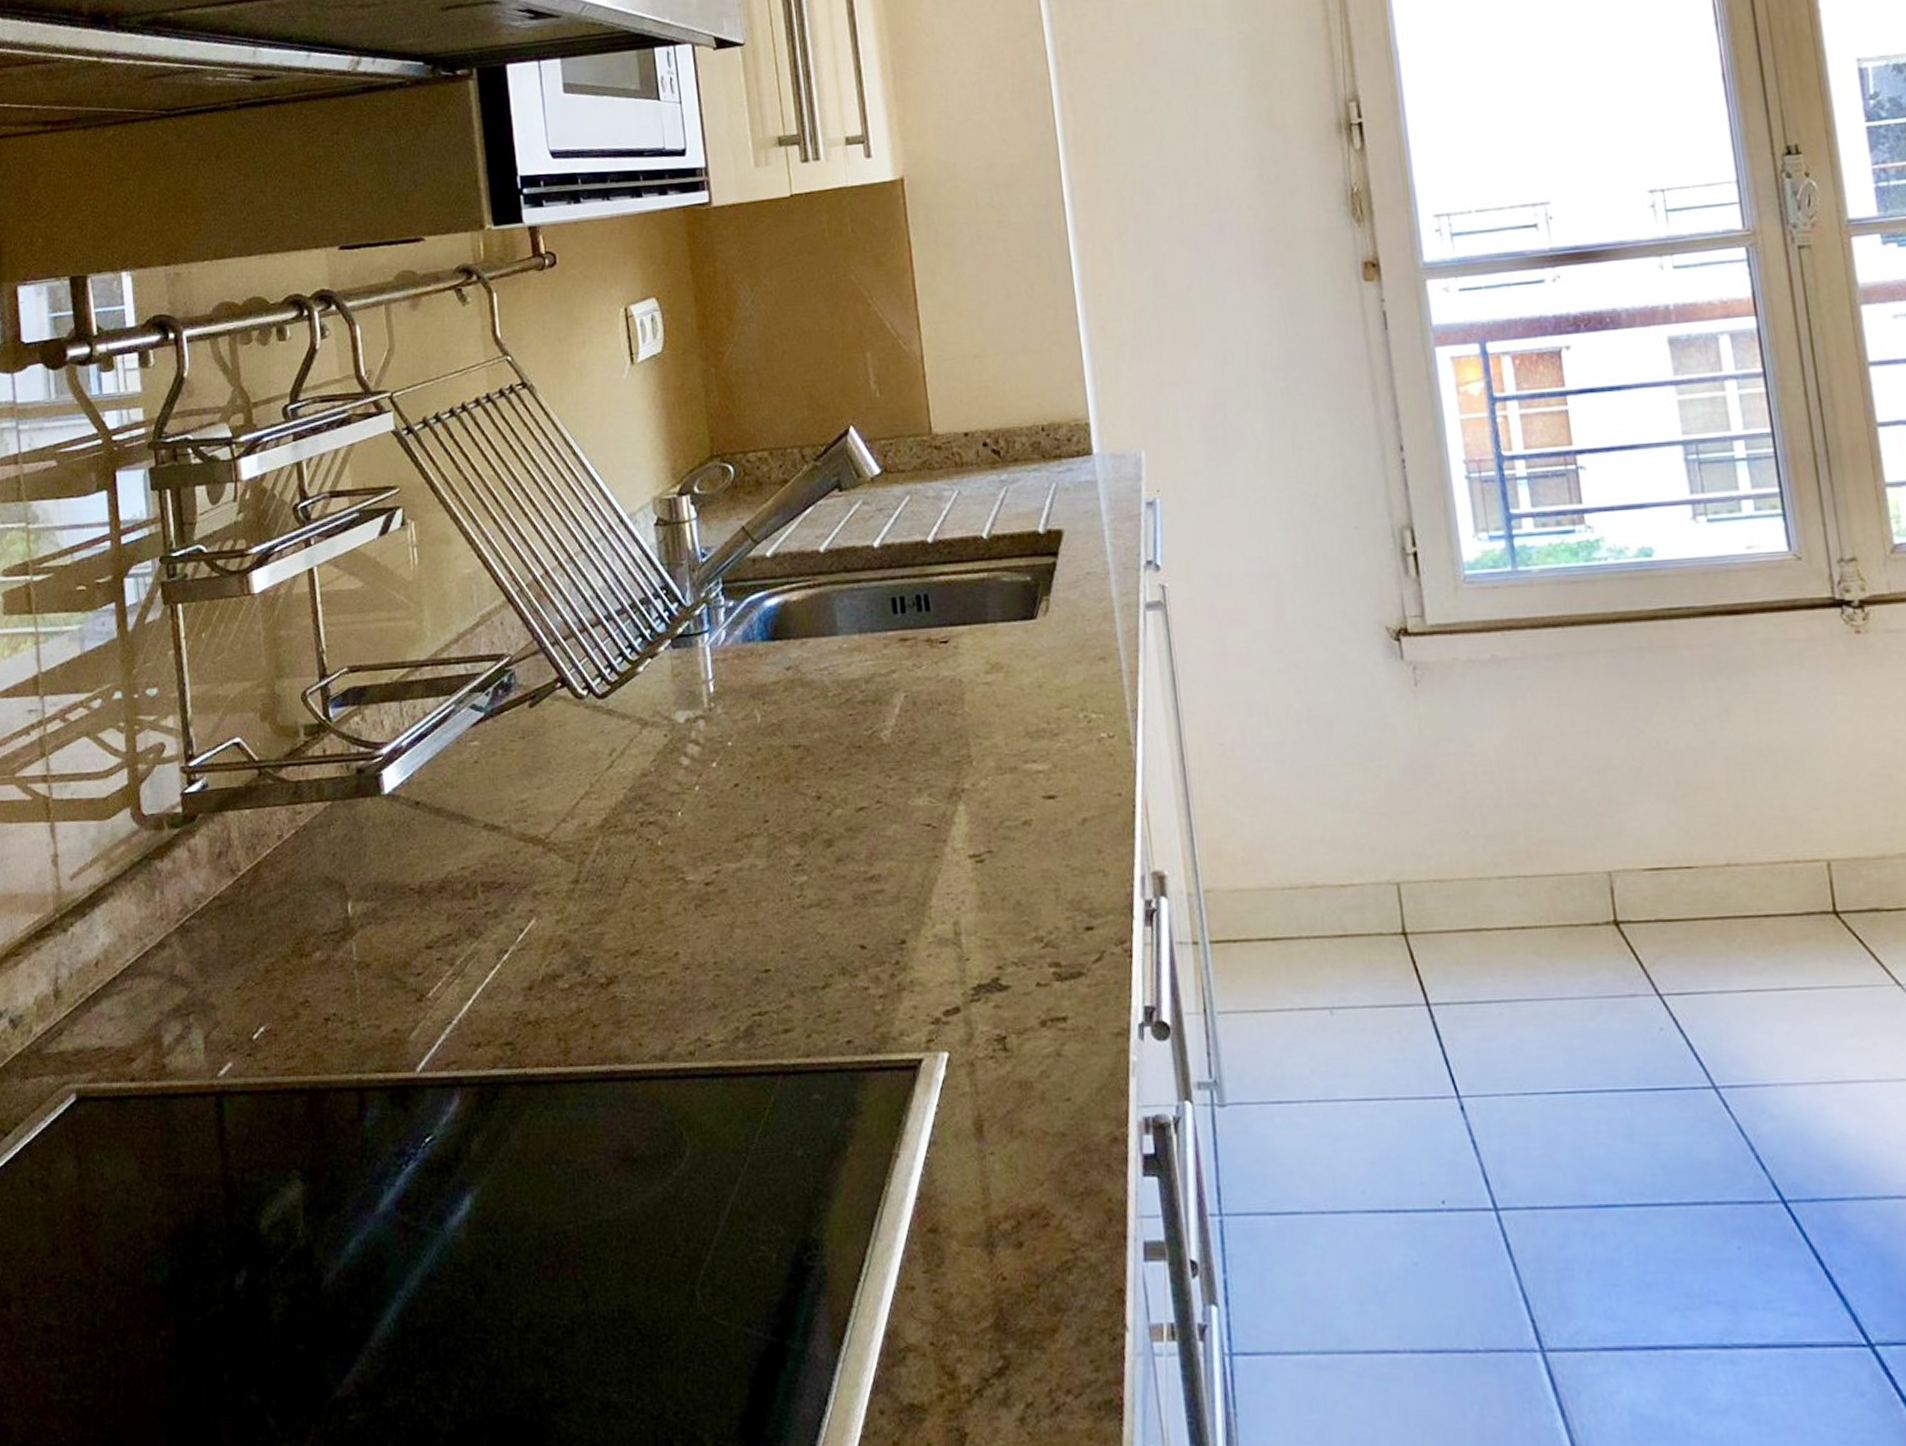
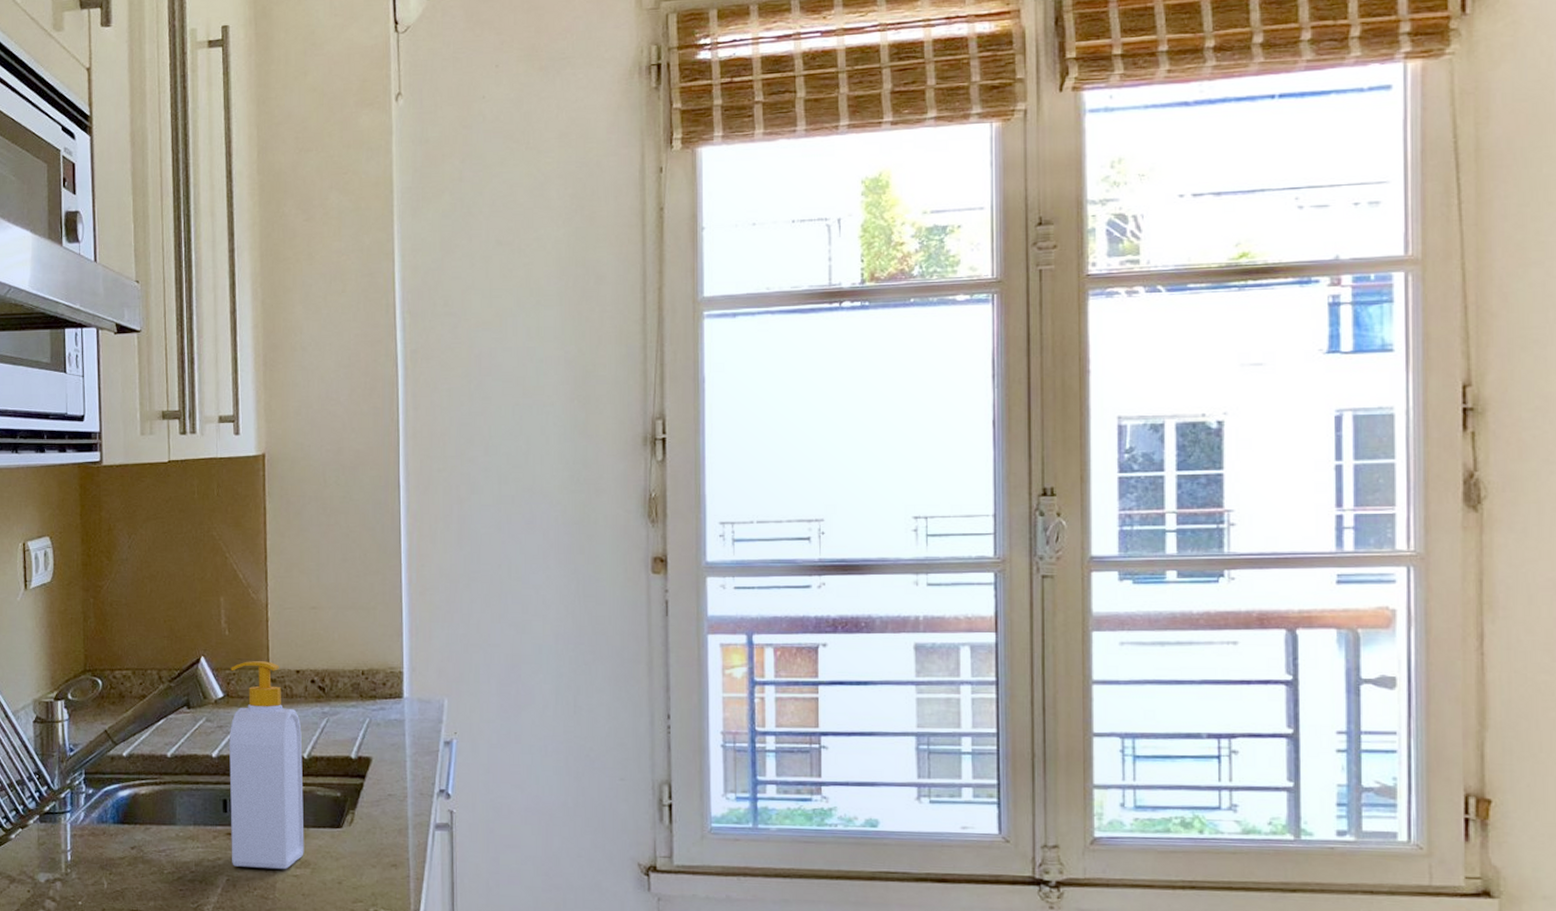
soap bottle: none [886,425,994,679] -> present [229,661,304,870]

